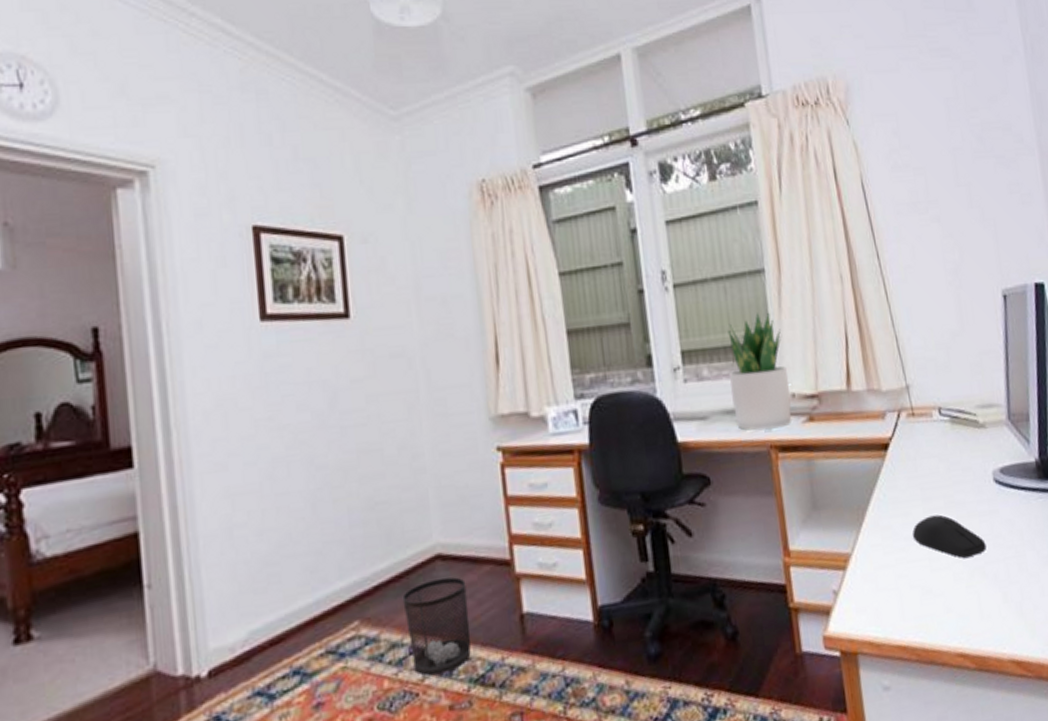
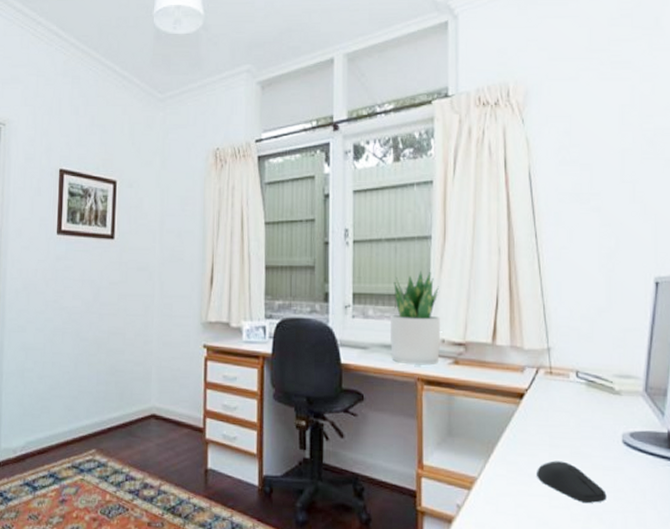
waste bin: present [402,577,471,675] -> none [125,431,170,498]

